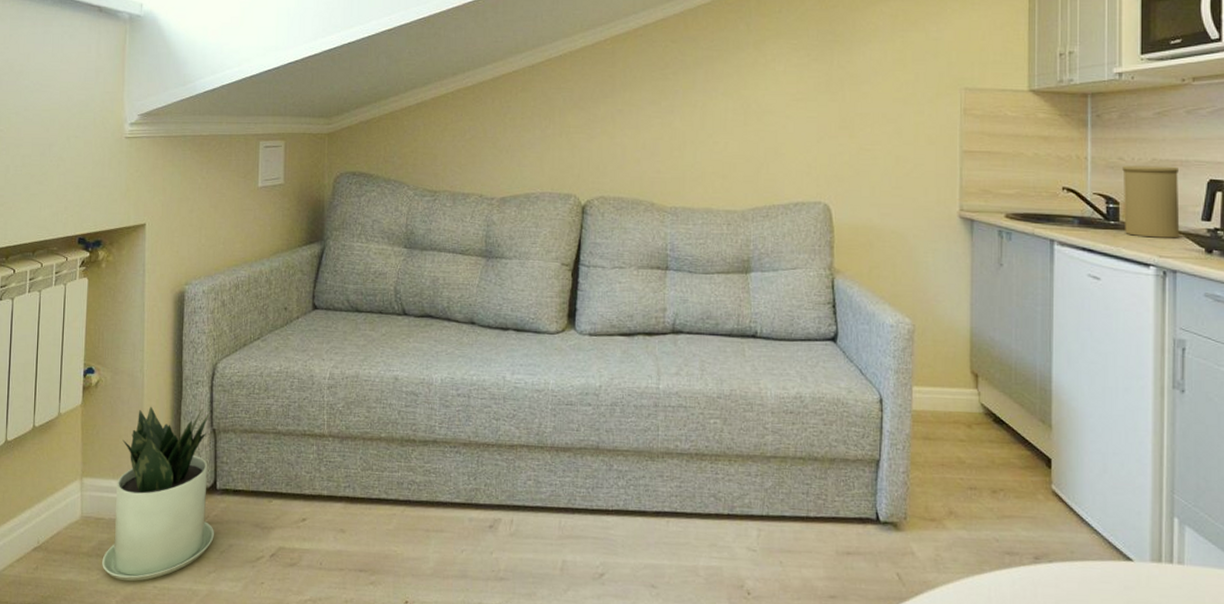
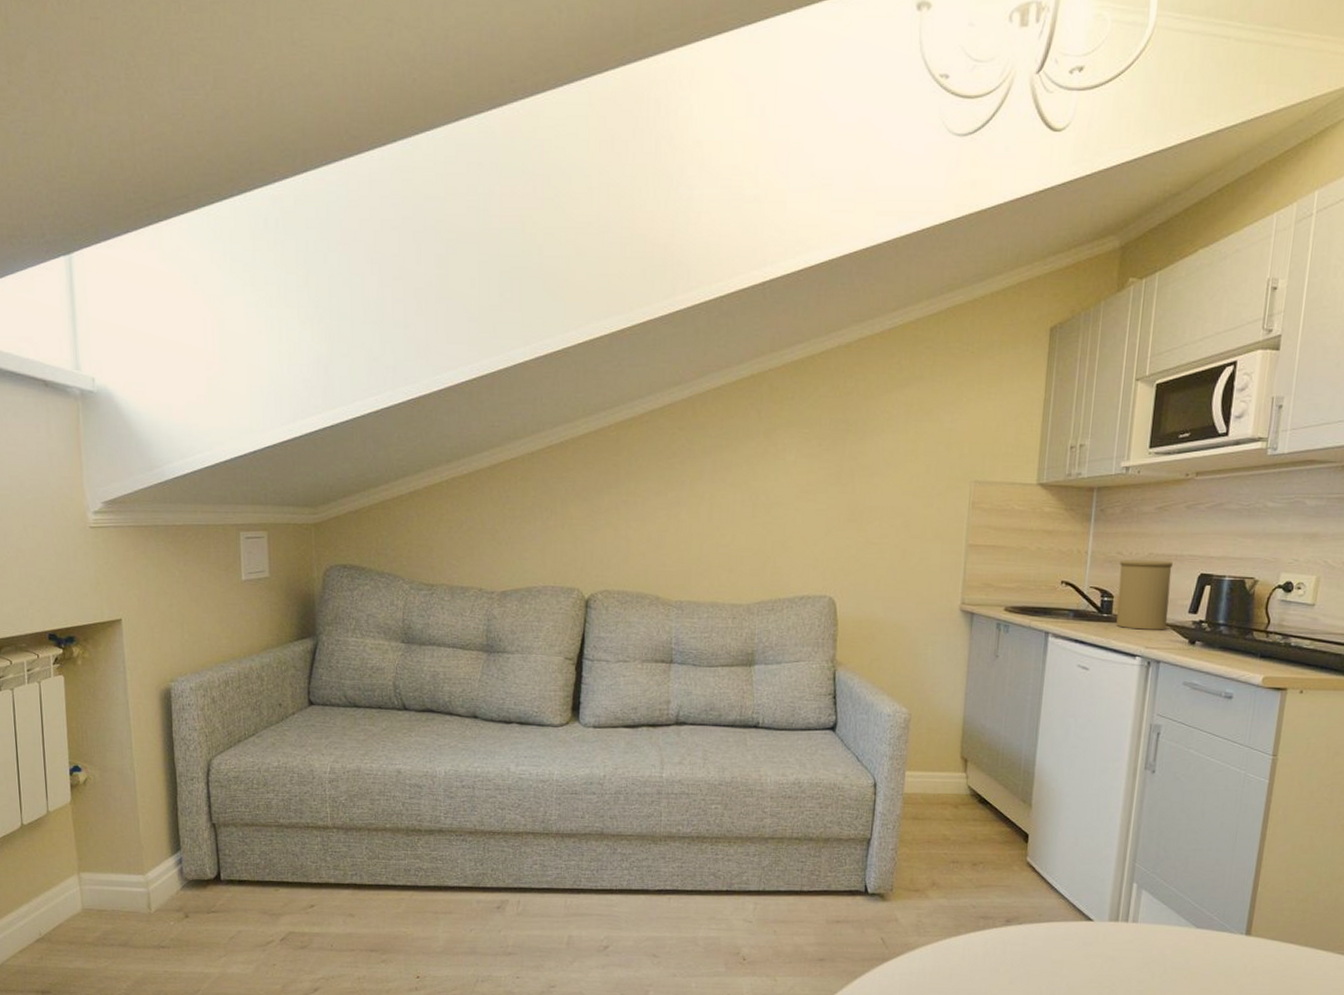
planter: present [102,406,215,582] -> none [109,802,223,967]

